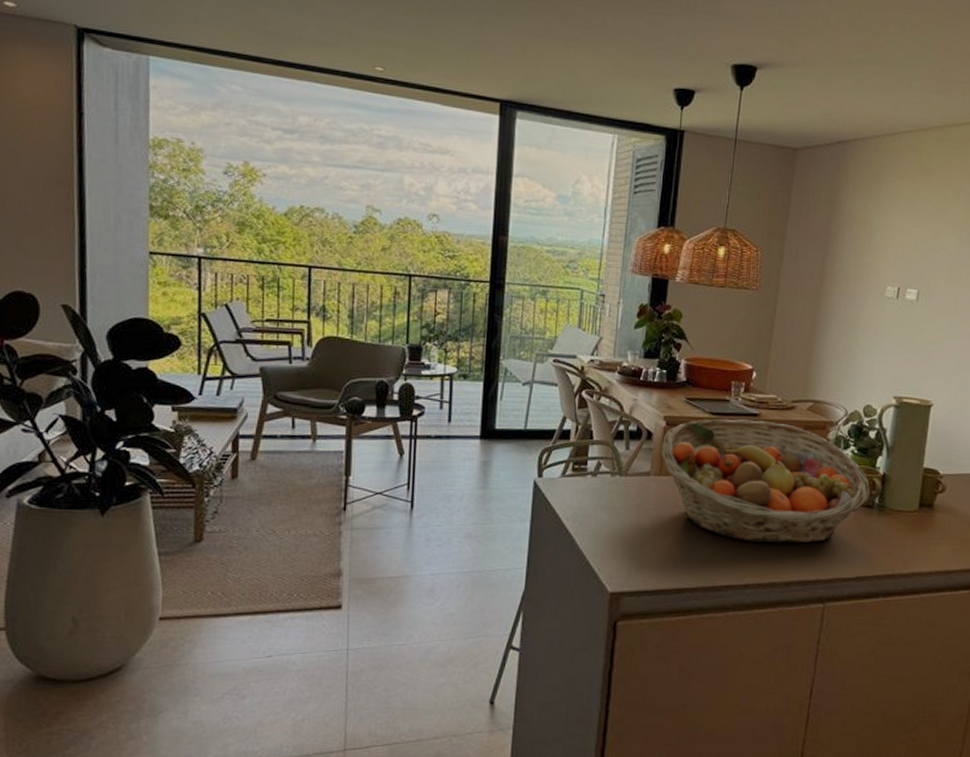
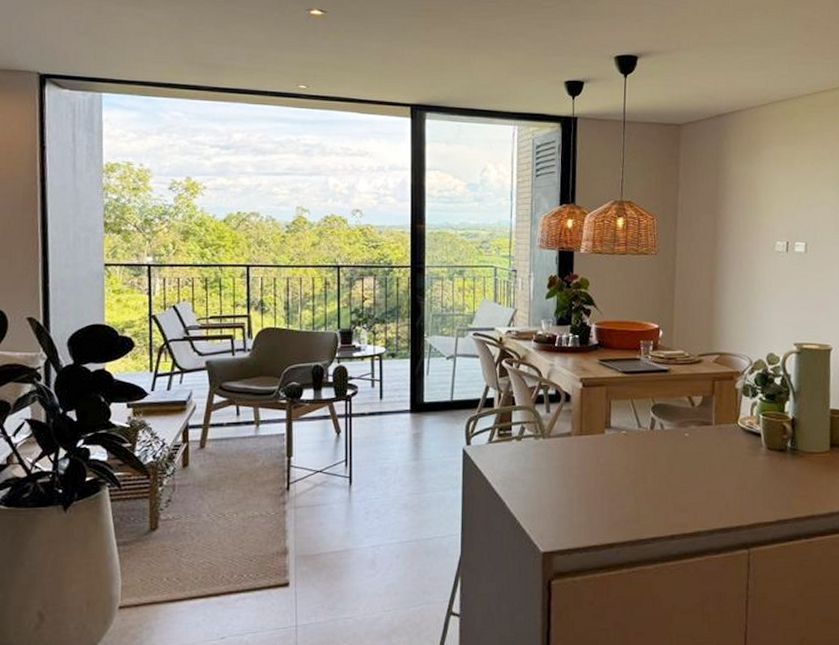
fruit basket: present [662,419,870,543] -> none [580,375,781,493]

